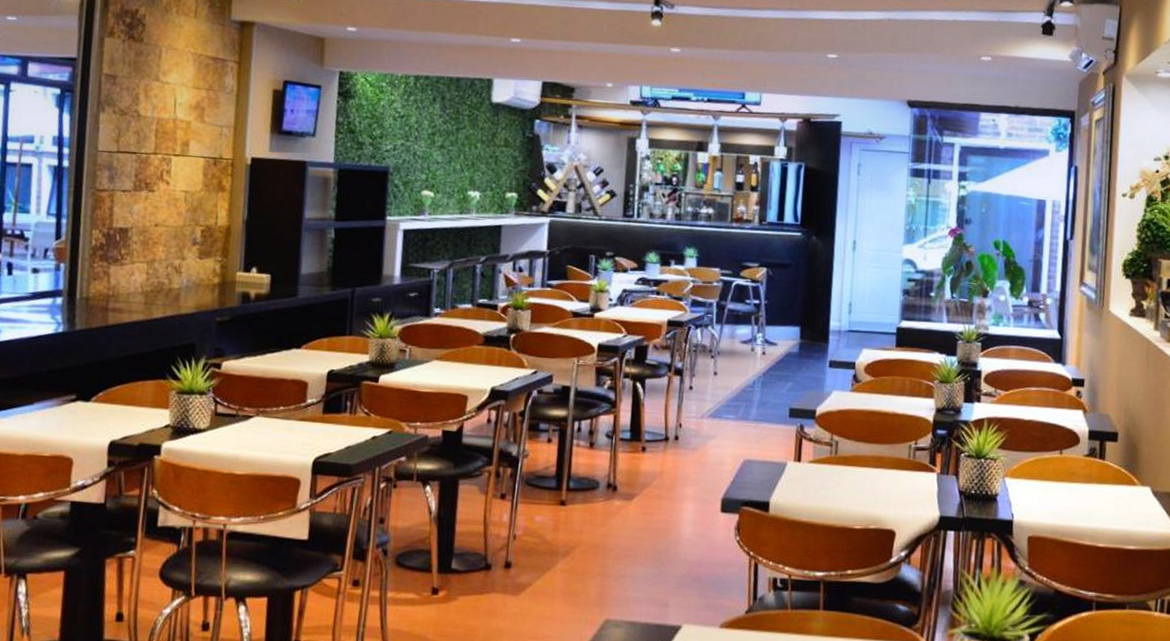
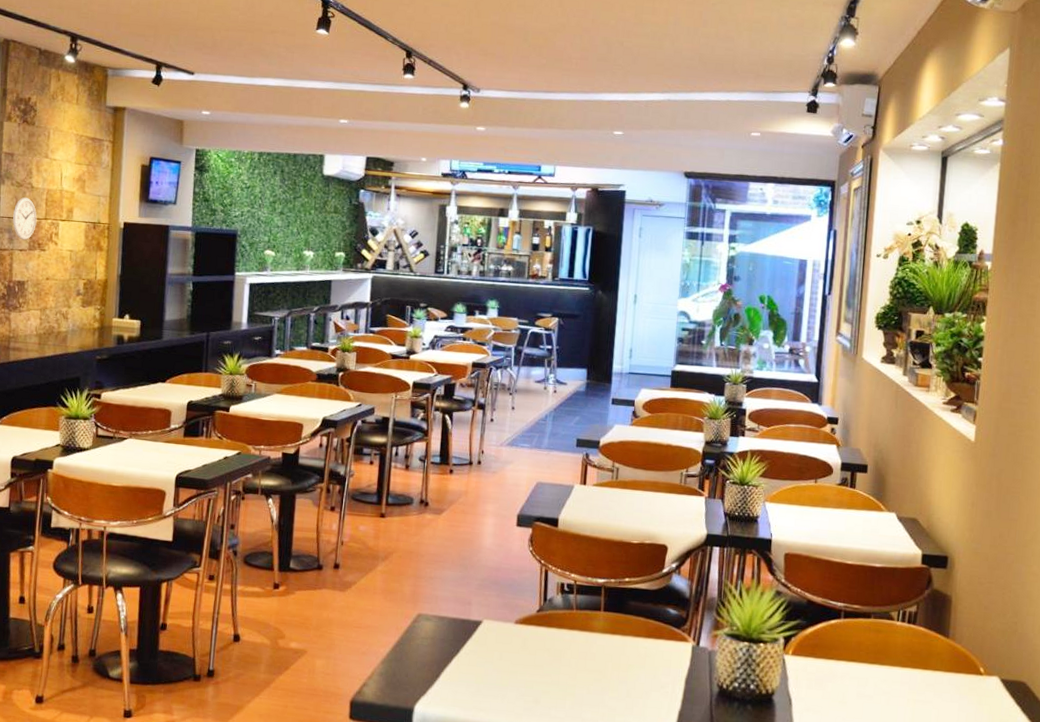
wall clock: none [114,127,145,179] -> present [13,197,37,241]

